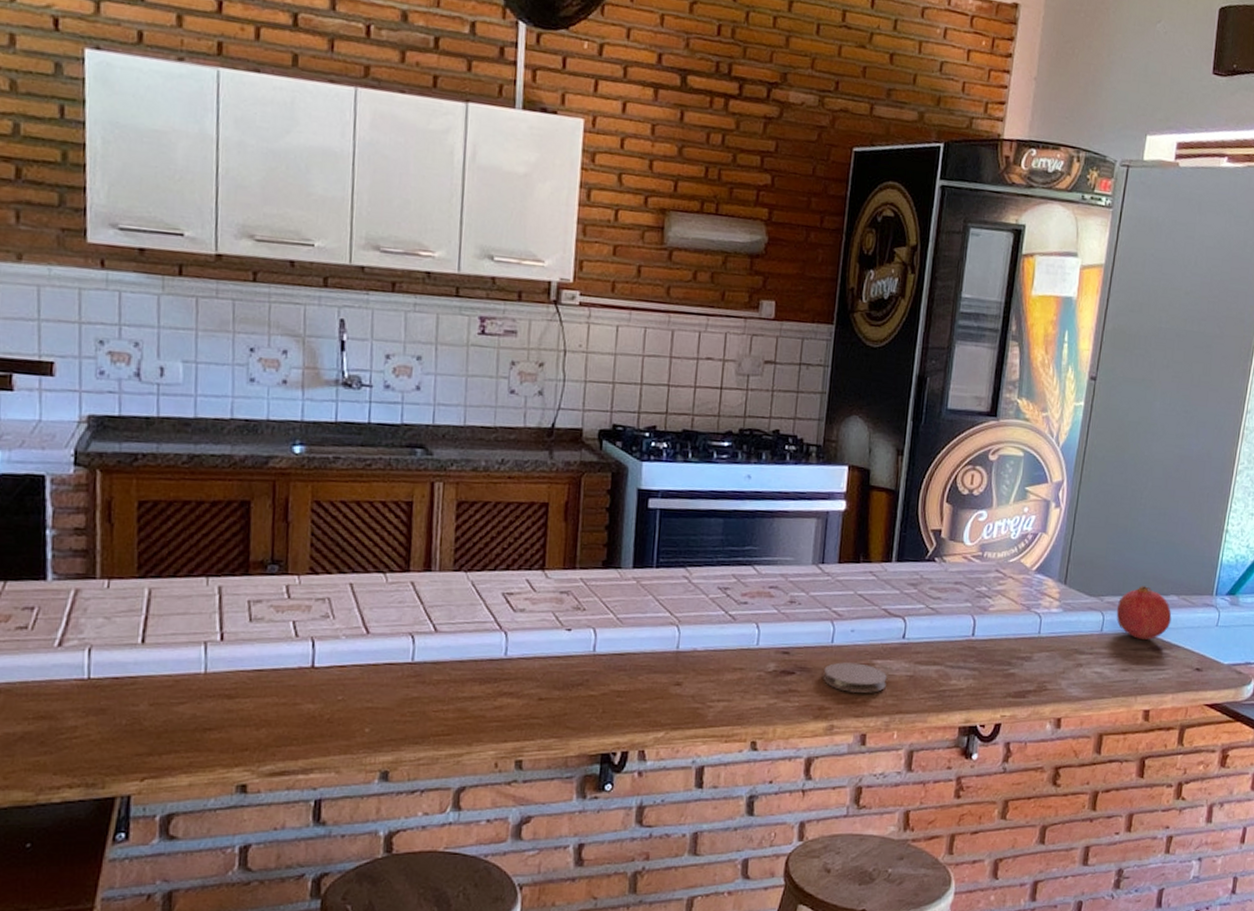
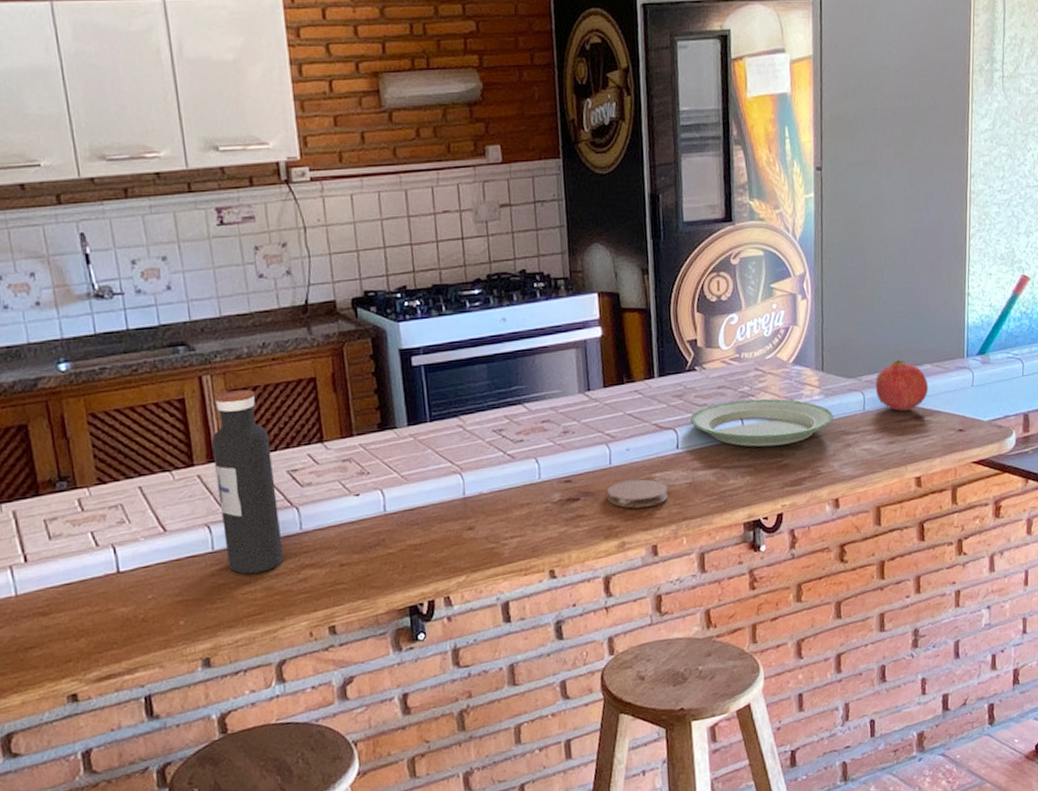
water bottle: none [425,502,491,692] -> present [211,389,284,574]
plate: none [921,599,1070,654] -> present [689,398,834,447]

